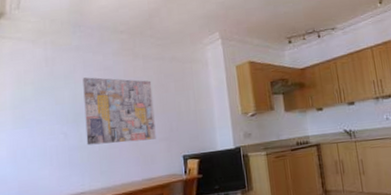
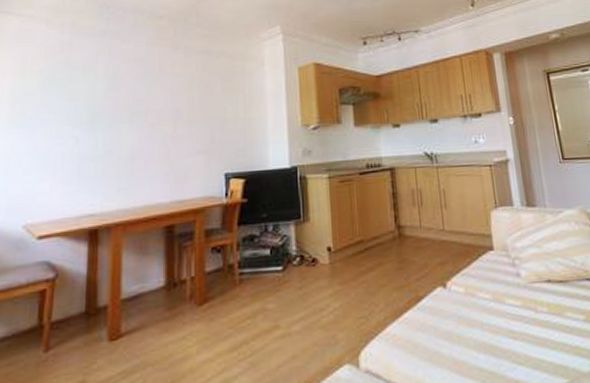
wall art: present [83,77,156,145] -> none [103,69,193,155]

